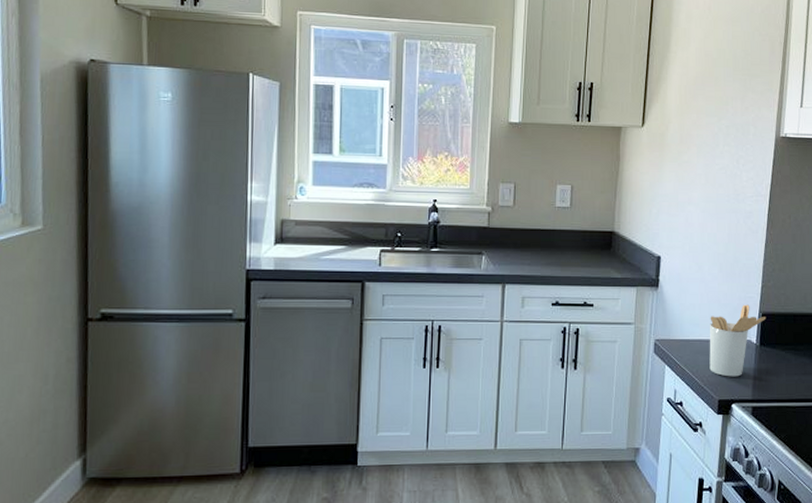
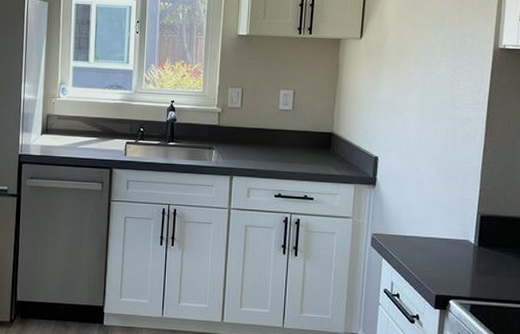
utensil holder: present [709,304,767,377] -> none [426,206,485,275]

